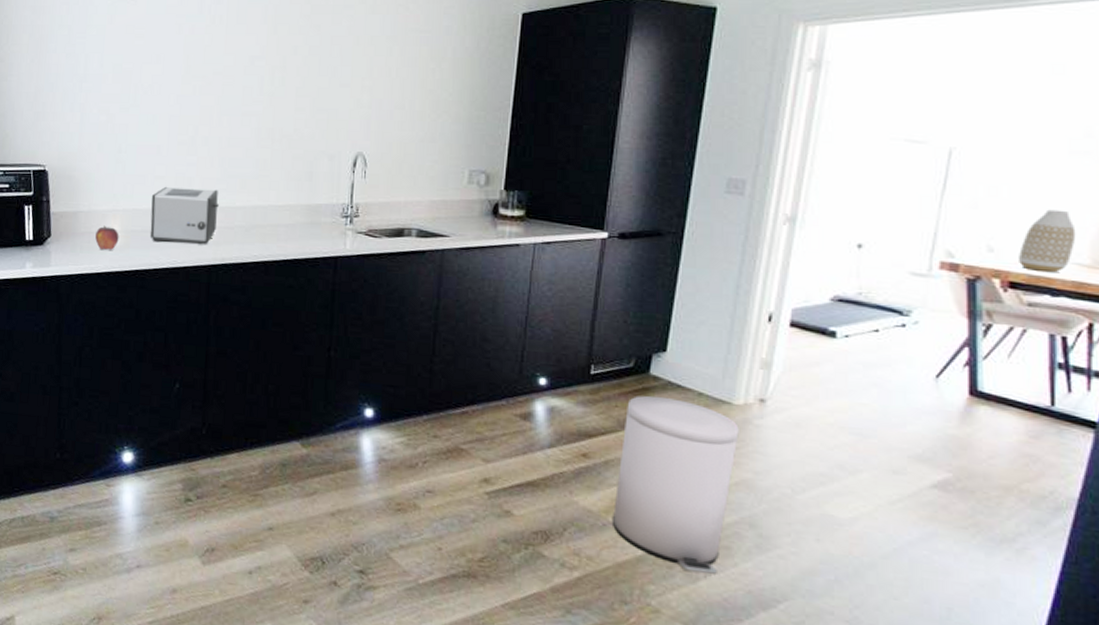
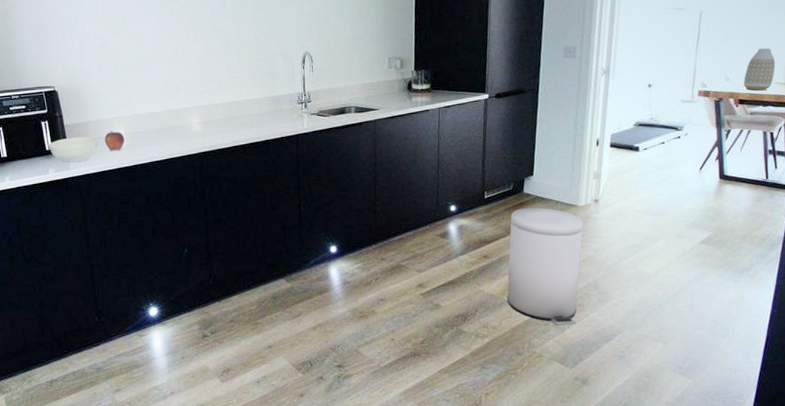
bowl: none [29,228,88,260] -> present [48,136,99,163]
toaster: present [150,186,220,245] -> none [148,92,203,140]

